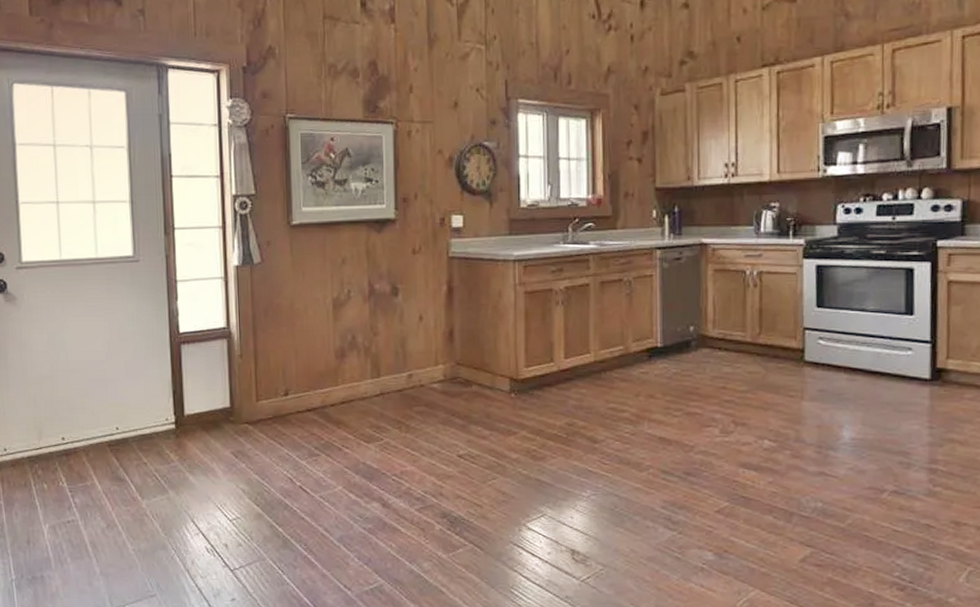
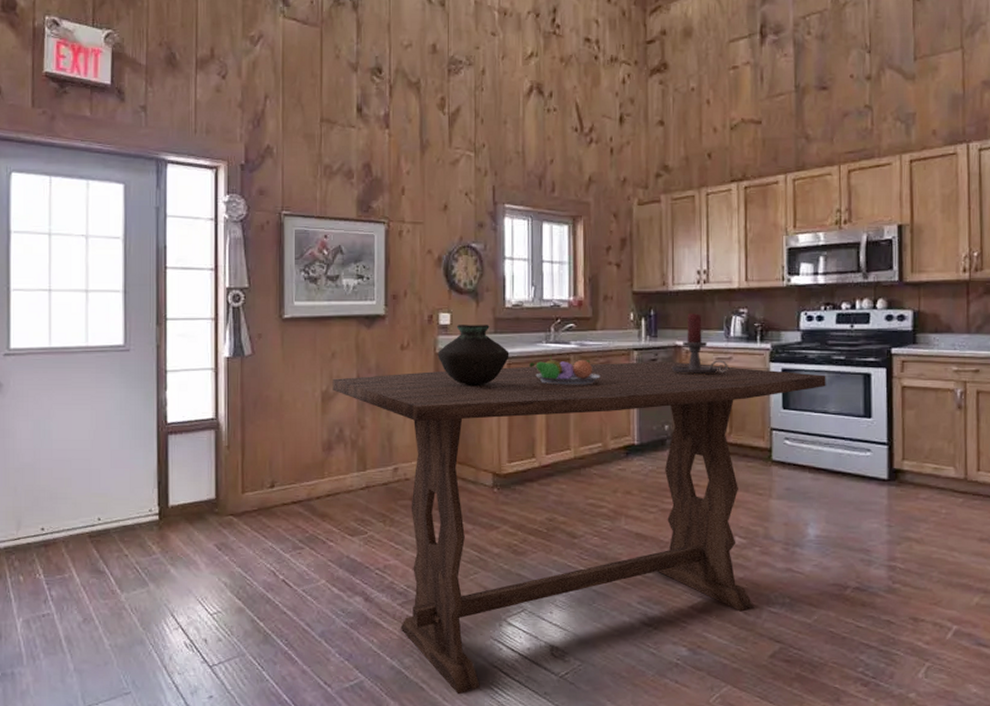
dining table: none [343,259,865,598] -> present [332,361,826,695]
vase: none [450,226,525,289] -> present [437,325,509,385]
fruit bowl: none [546,257,621,287] -> present [529,356,601,385]
candle holder: none [697,209,758,274] -> present [671,313,728,375]

